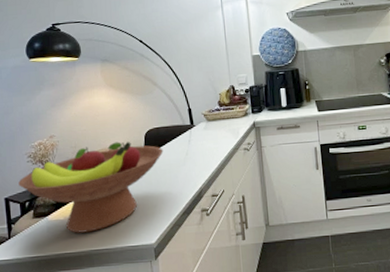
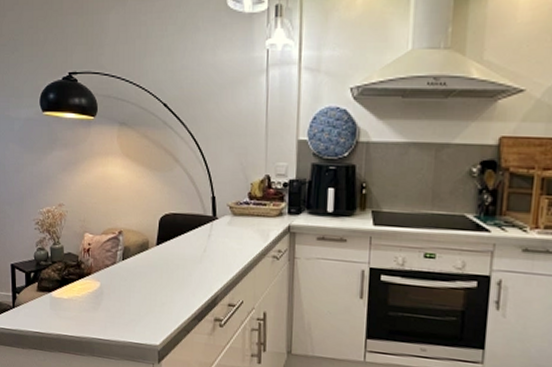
fruit bowl: present [18,141,164,233] -> none [25,222,179,319]

